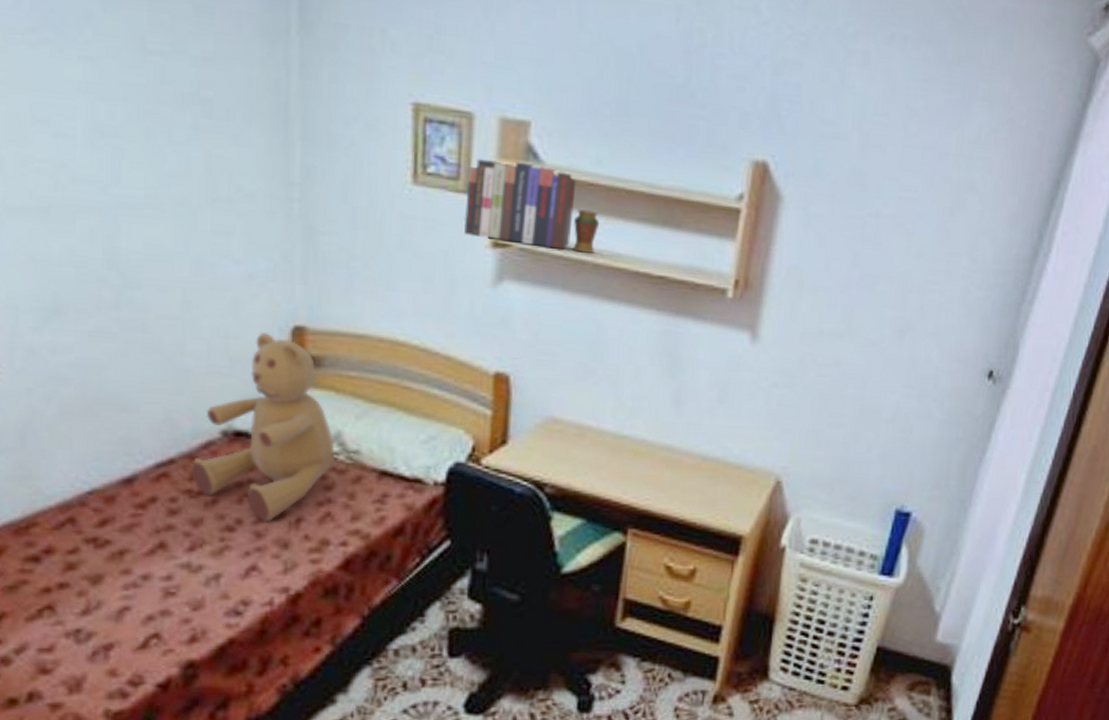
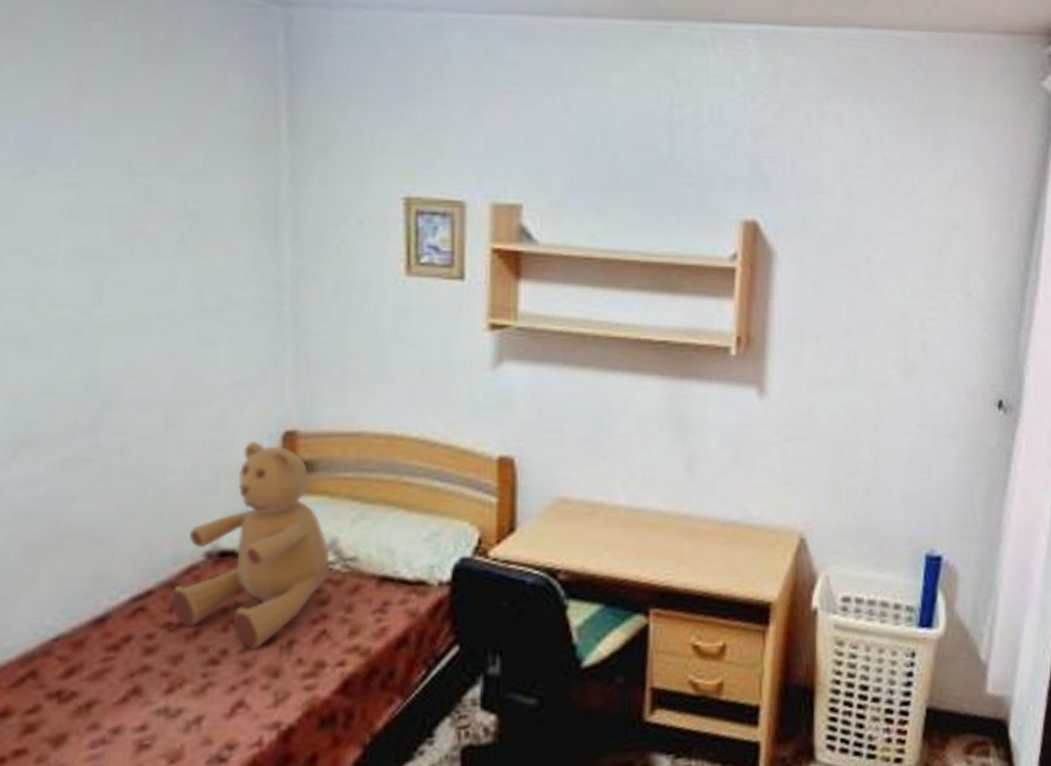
books: present [463,158,576,249] -> none [459,243,571,325]
decorative vase: present [572,209,600,253] -> none [571,284,597,326]

